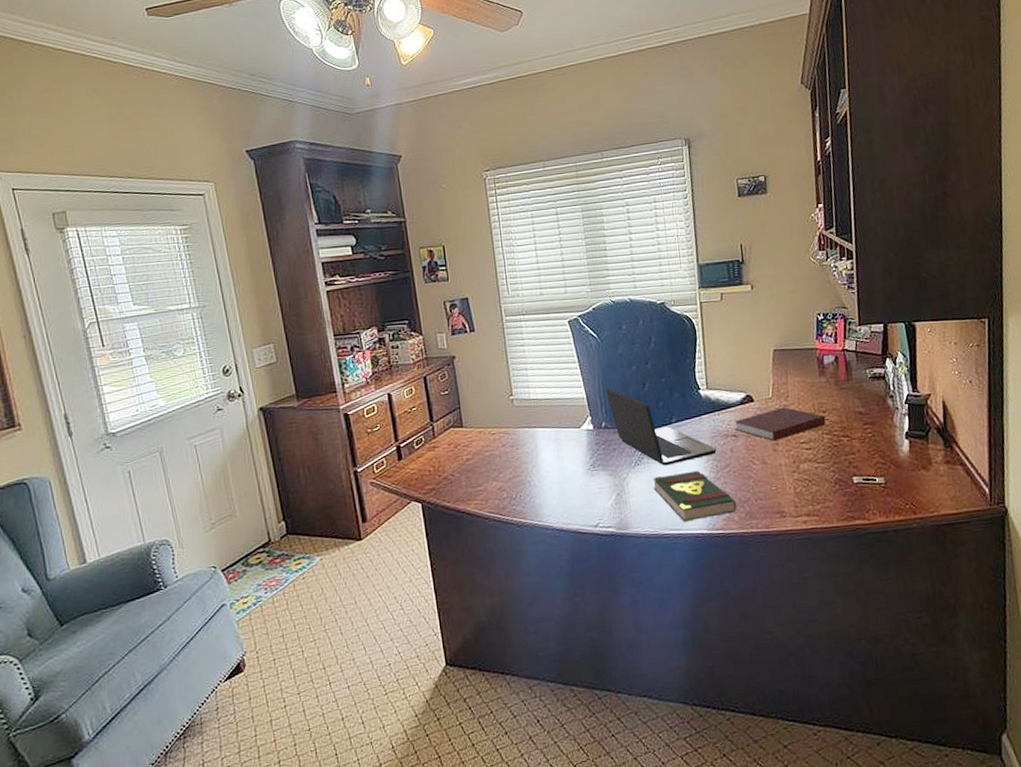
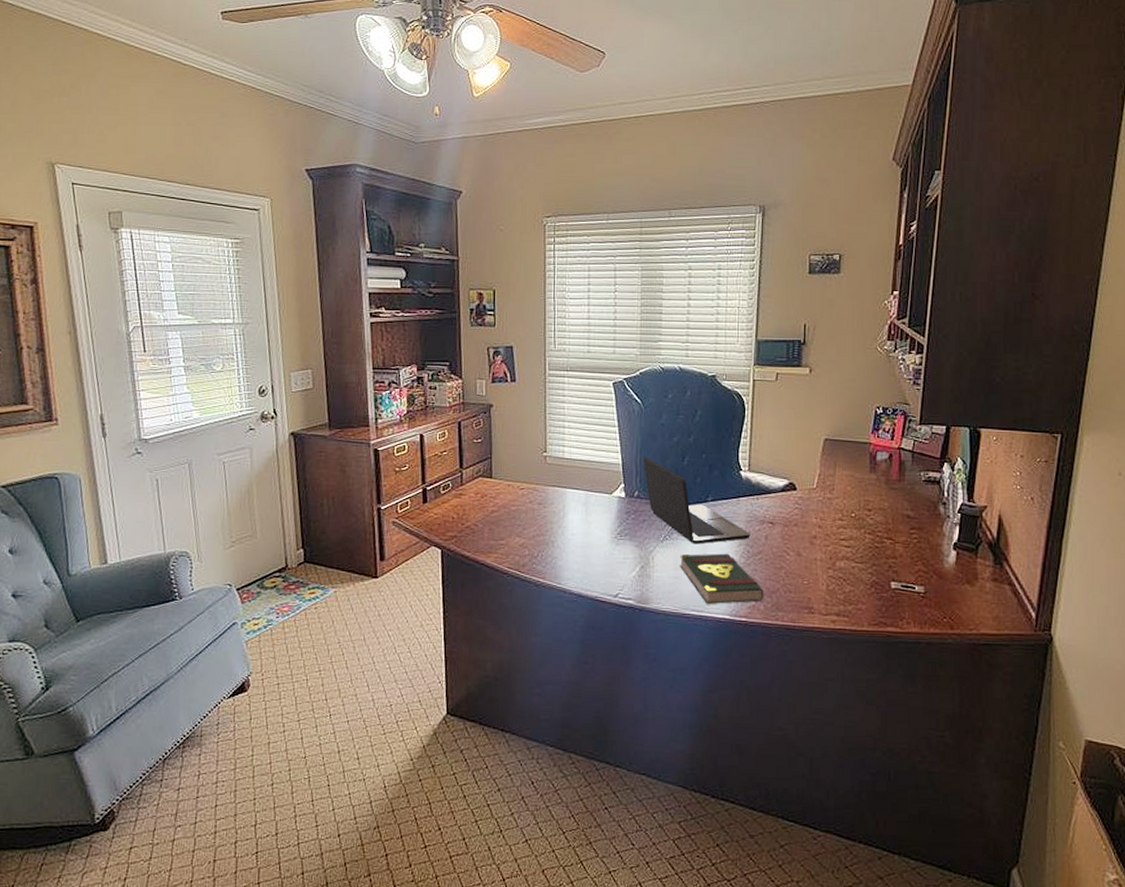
notebook: present [734,407,826,441] -> none [773,500,870,533]

